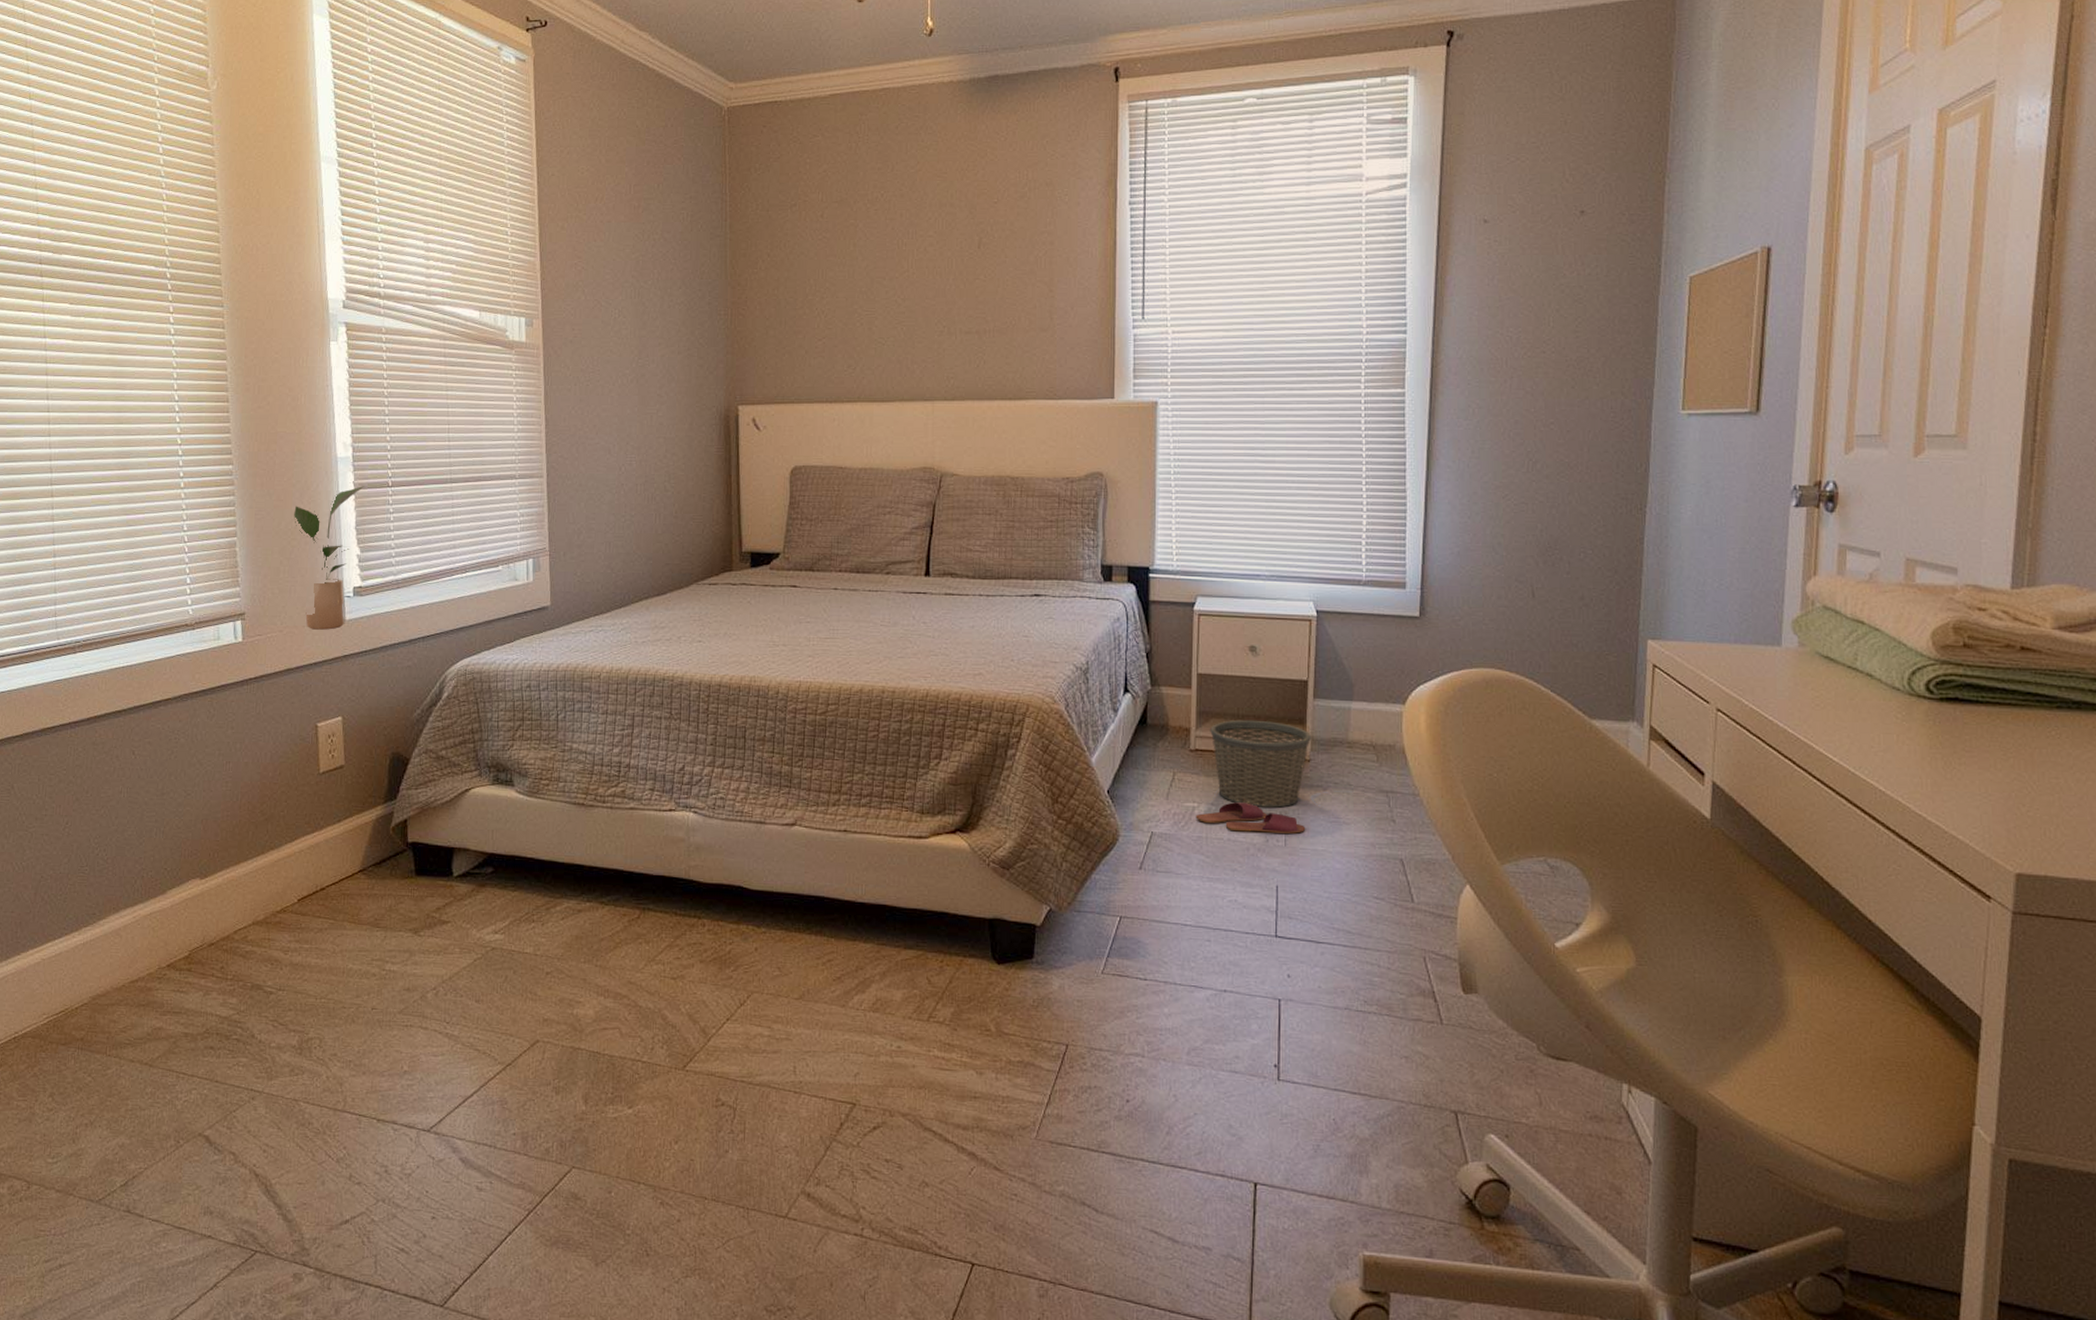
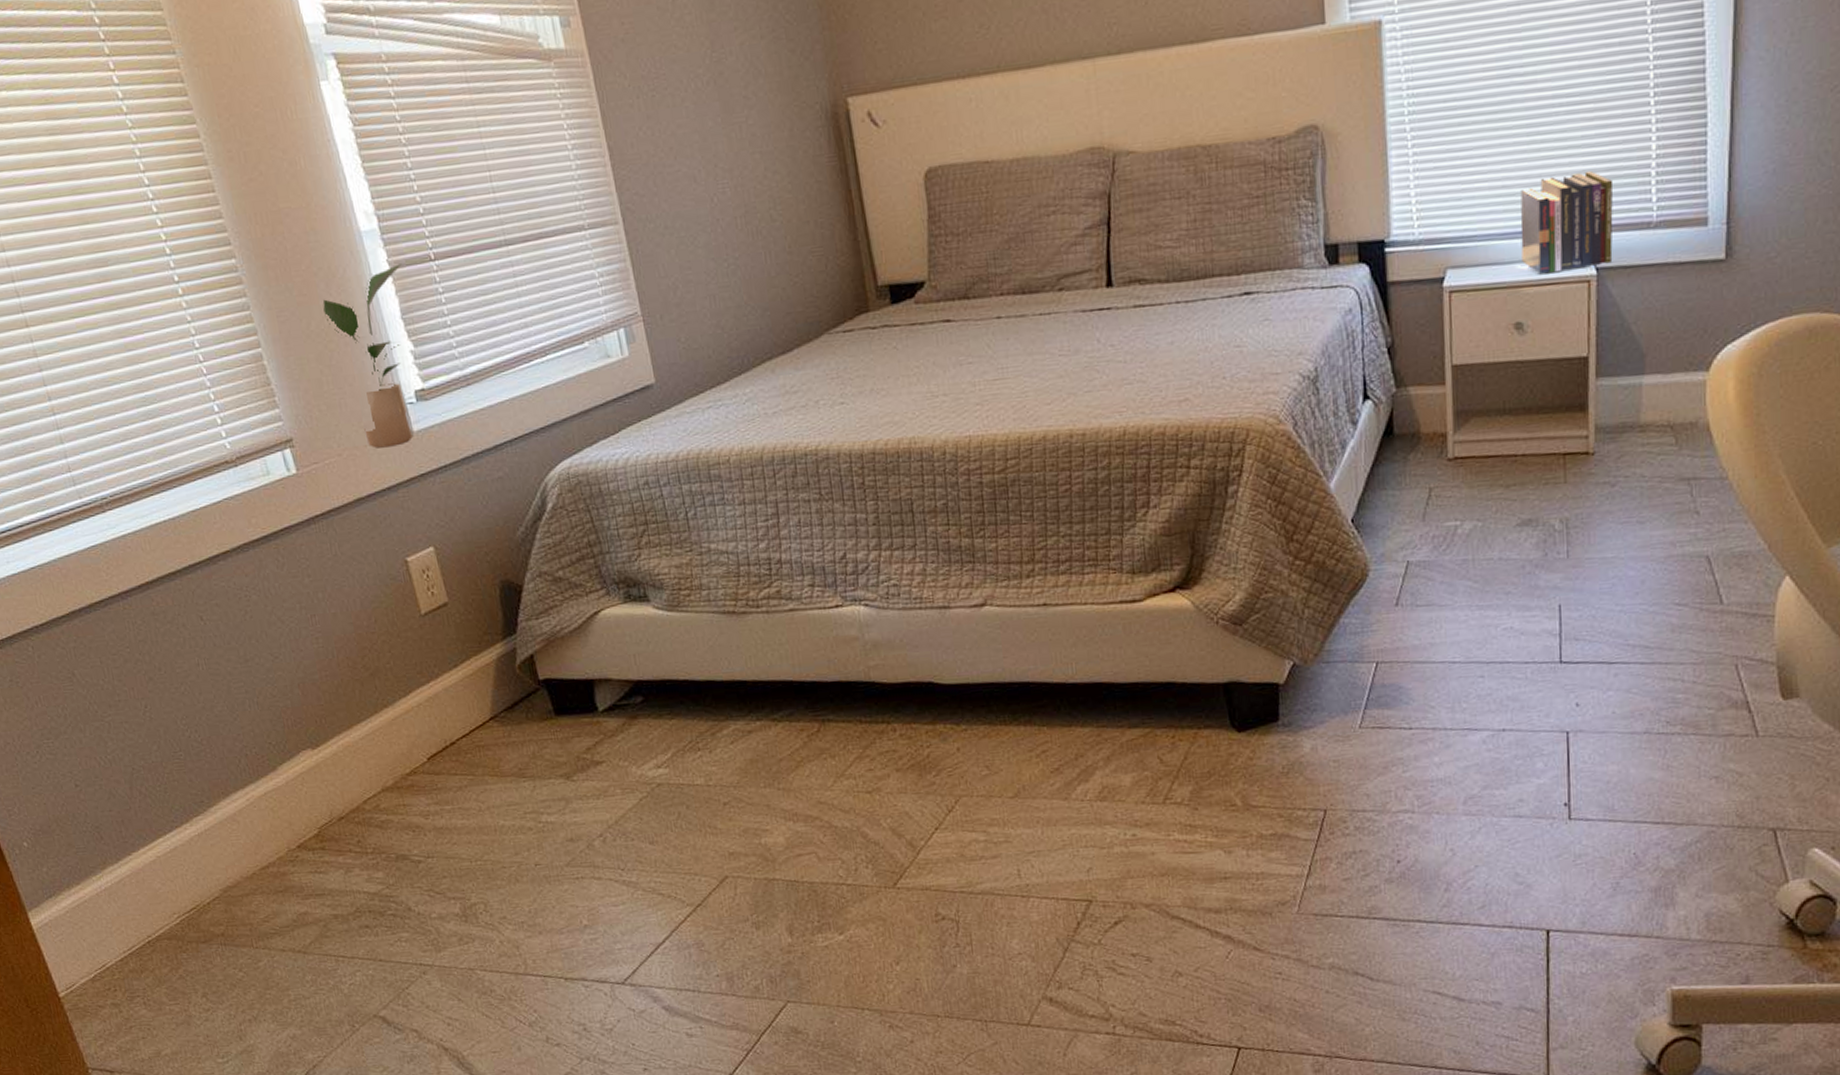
slippers: present [1195,802,1305,834] -> none [1459,512,1591,549]
basket: present [1210,719,1312,808] -> none [1471,412,1596,517]
books: none [1257,534,1332,610] -> present [1520,170,1614,275]

